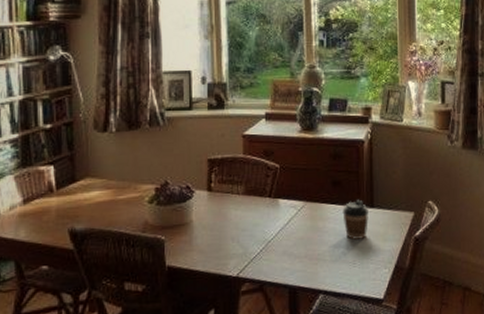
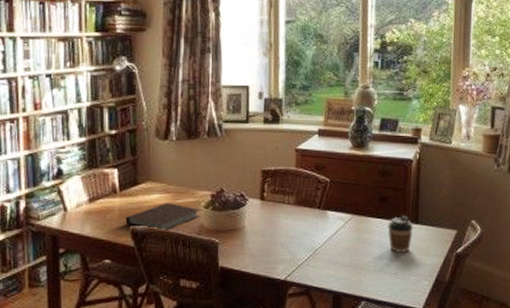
notebook: none [63,199,144,232] -> present [125,203,200,231]

